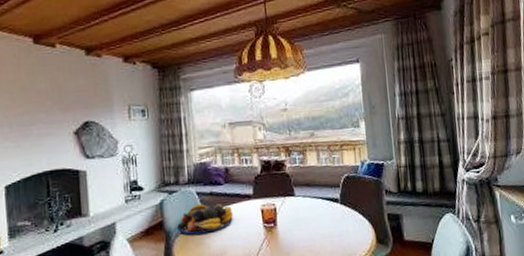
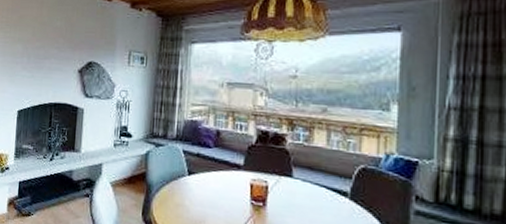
fruit bowl: present [176,204,233,235] -> none [158,163,218,196]

